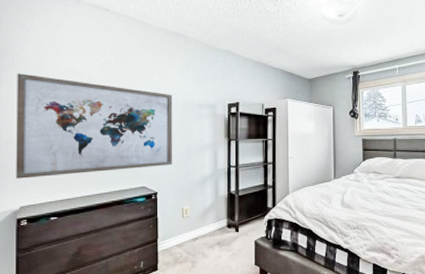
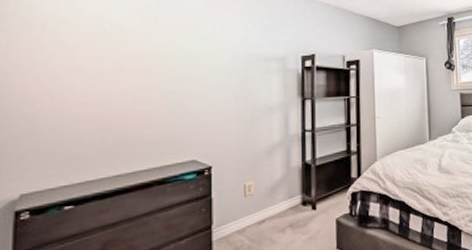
wall art: present [16,73,173,179] -> none [15,22,233,158]

